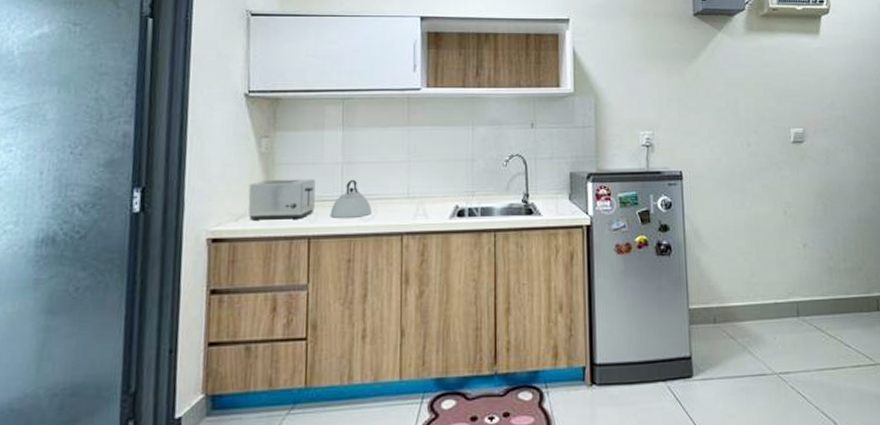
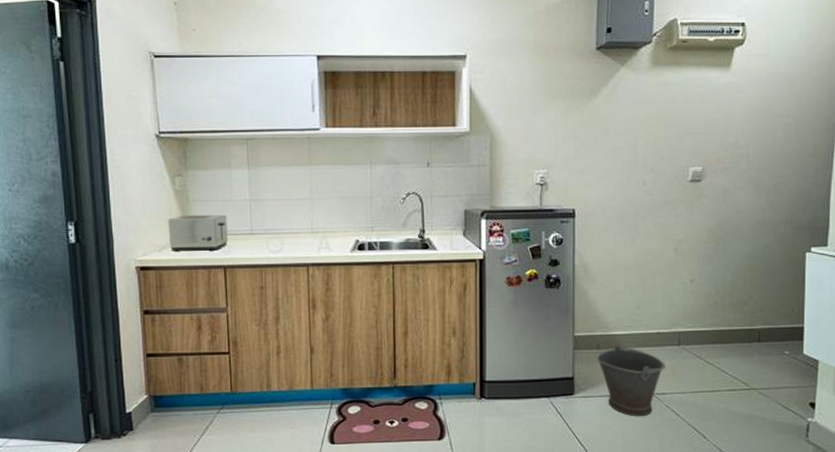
kettle: present [330,179,372,219] -> none [242,215,279,251]
bucket: none [713,315,787,401] -> present [596,343,666,417]

